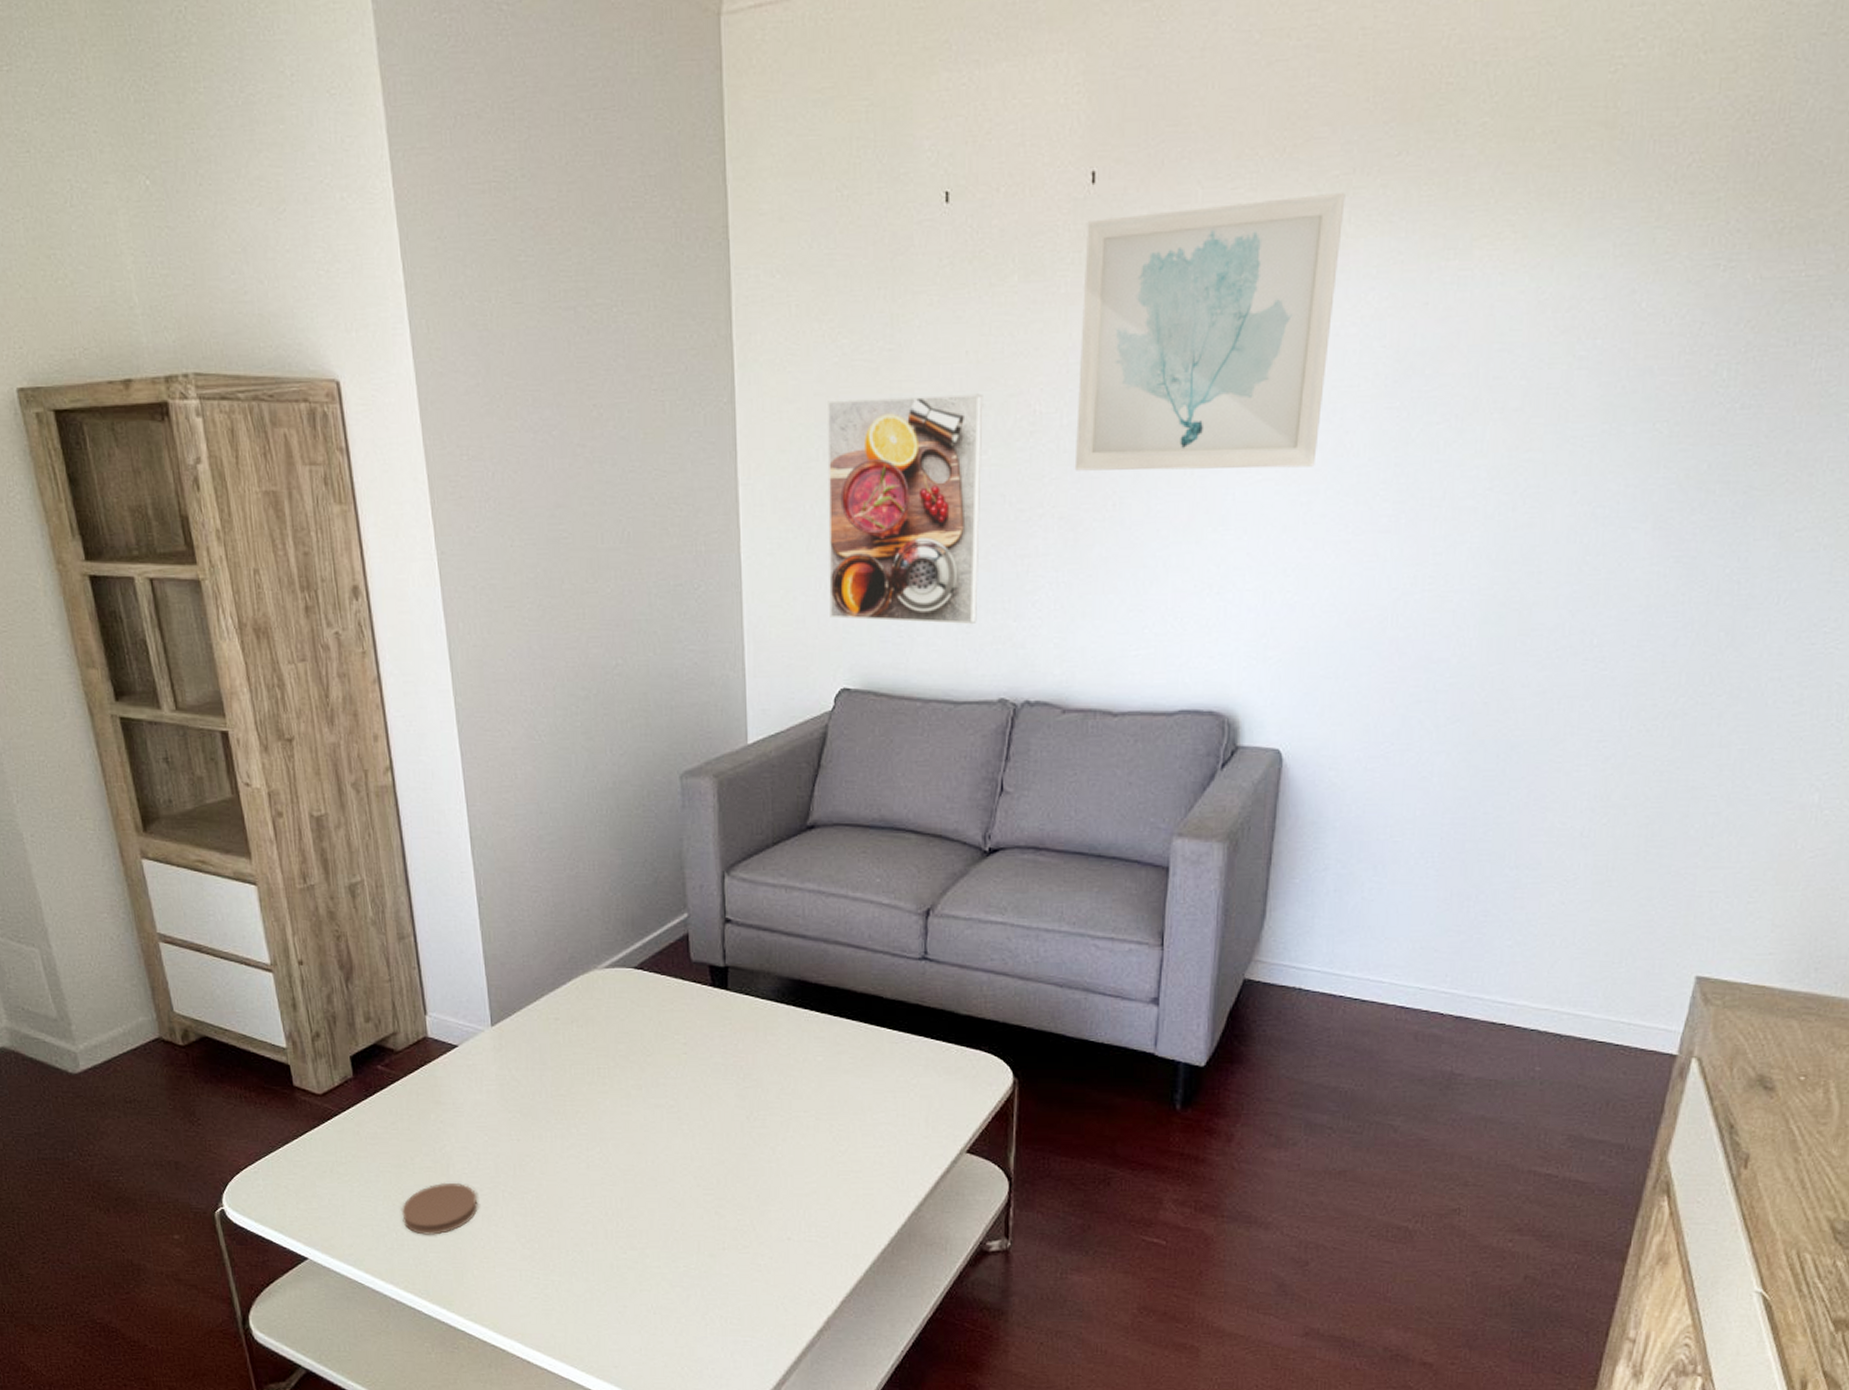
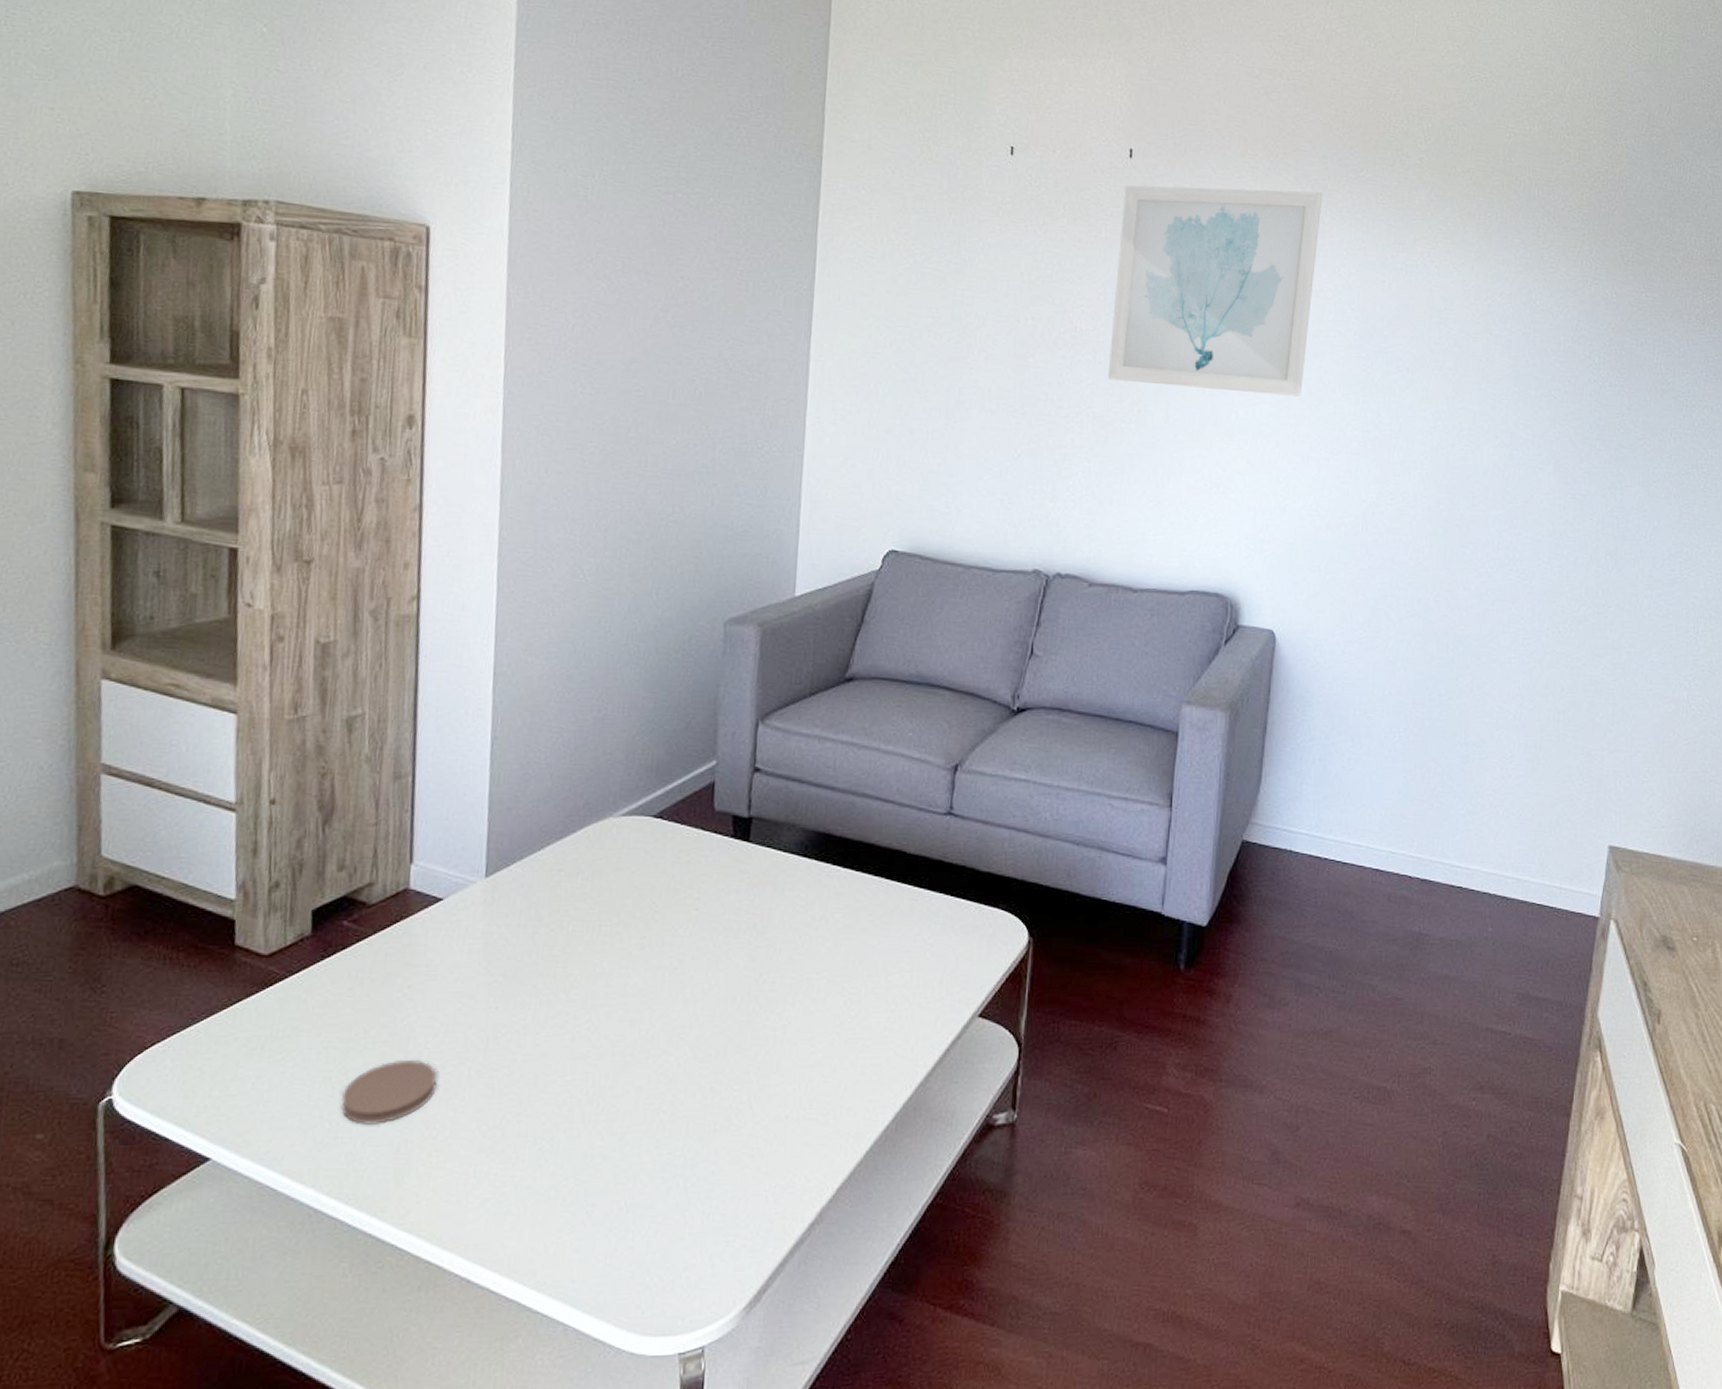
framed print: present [827,393,983,625] -> none [884,298,1033,502]

